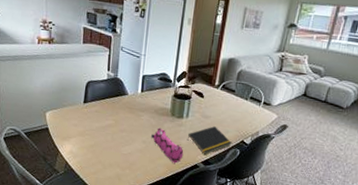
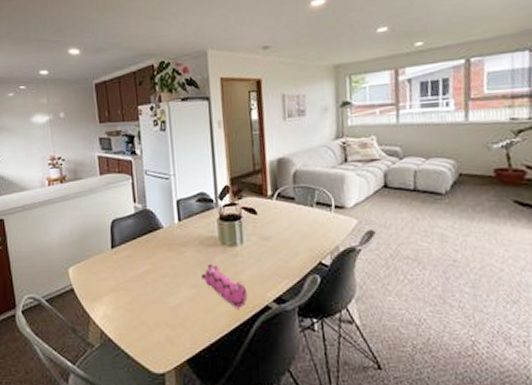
notepad: present [186,126,232,155] -> none [247,249,307,290]

